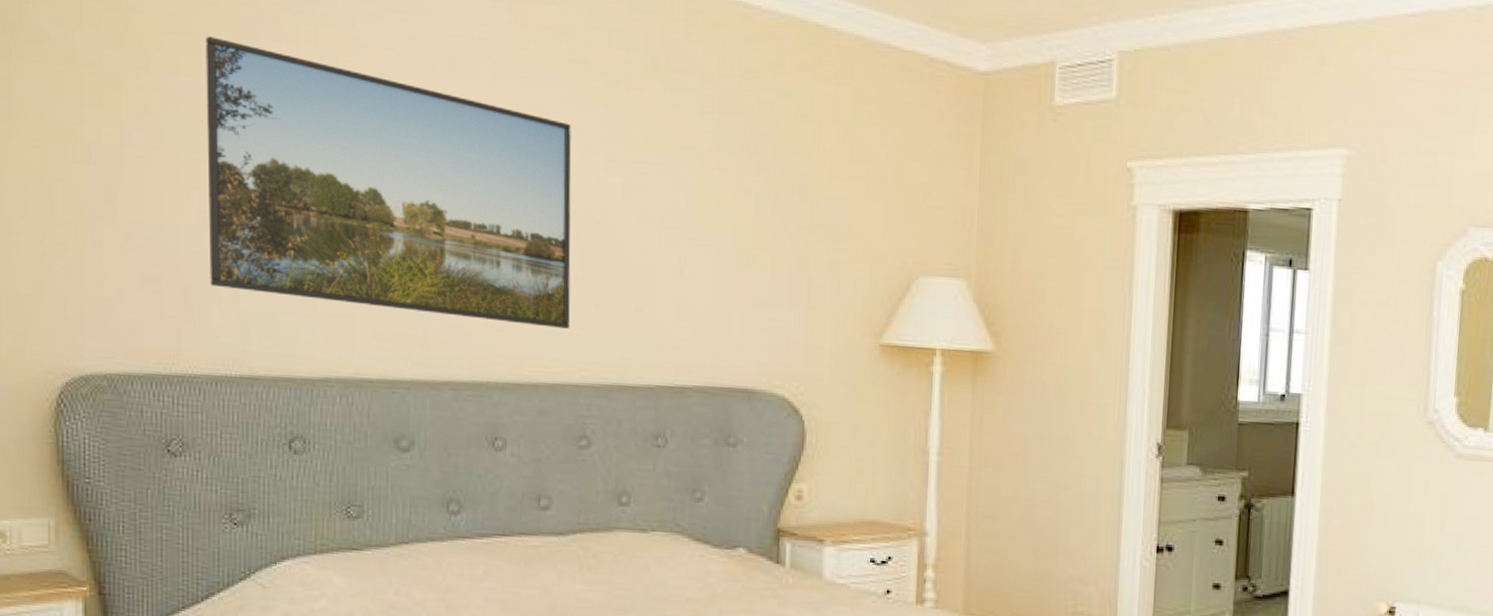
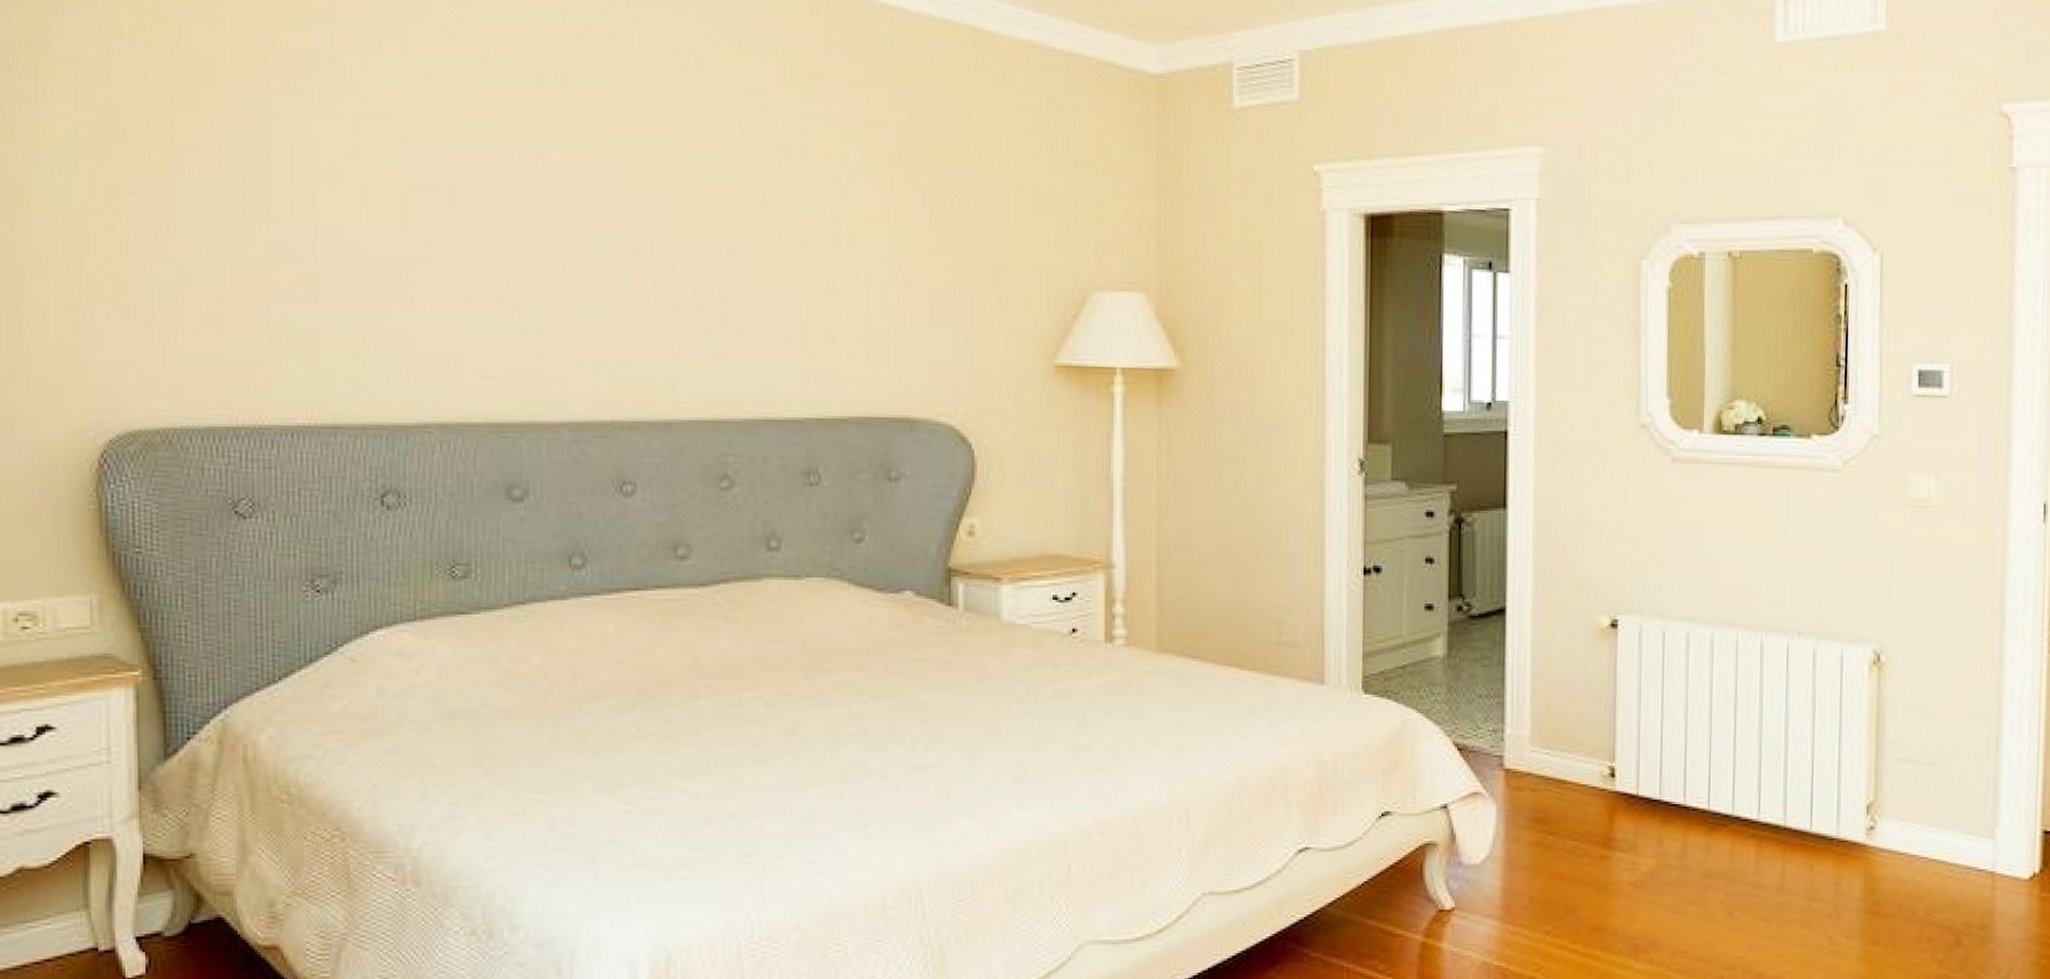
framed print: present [206,36,571,330] -> none [273,50,705,361]

